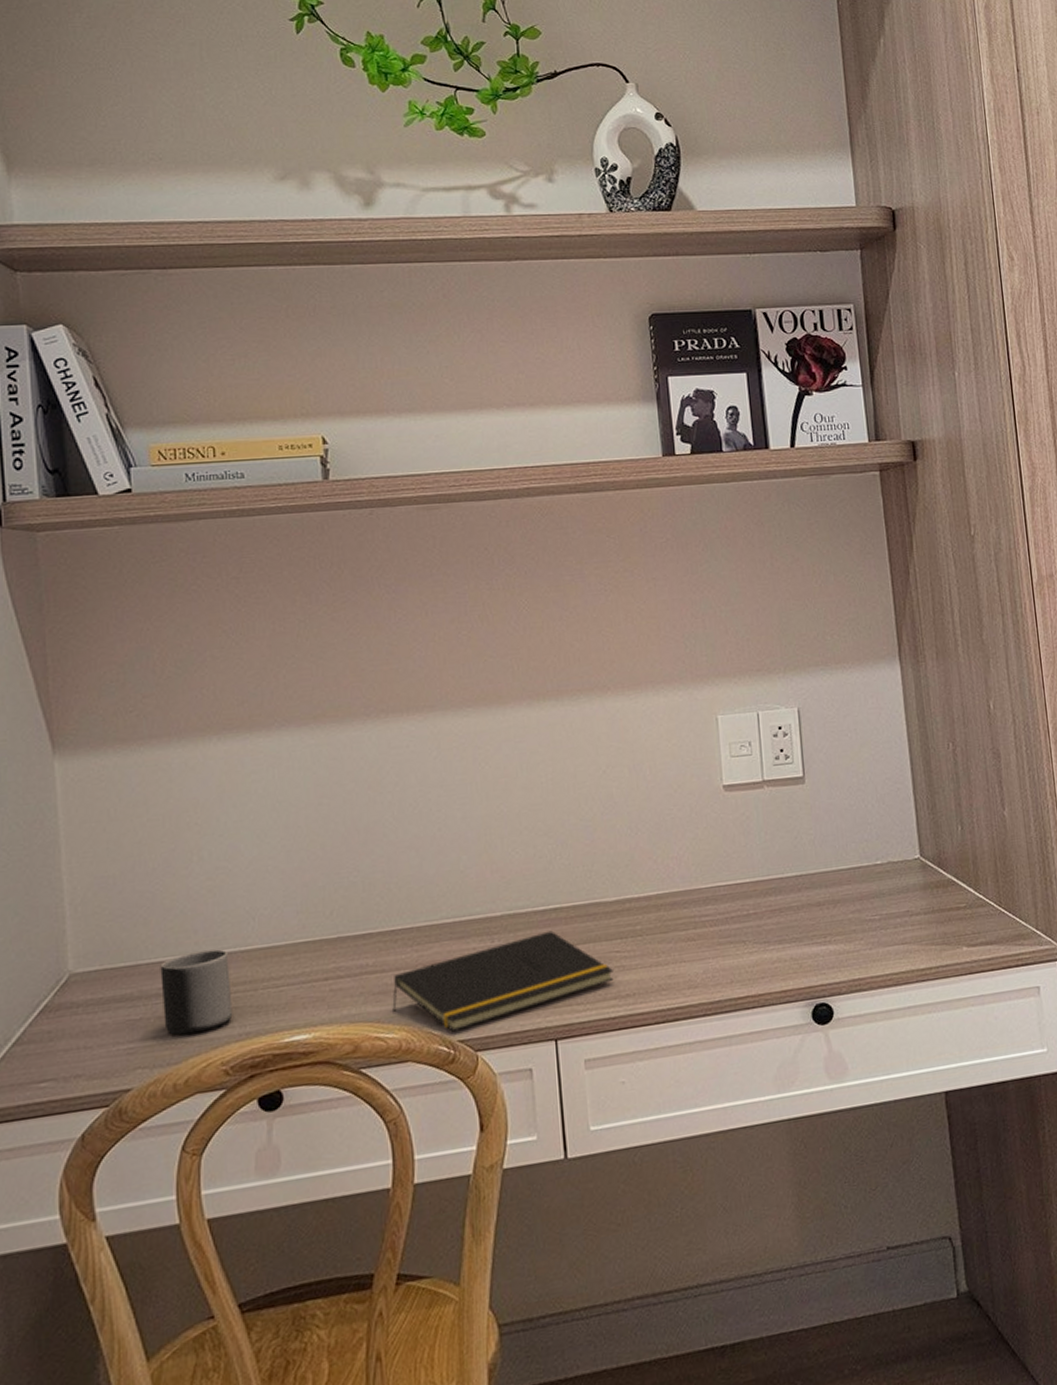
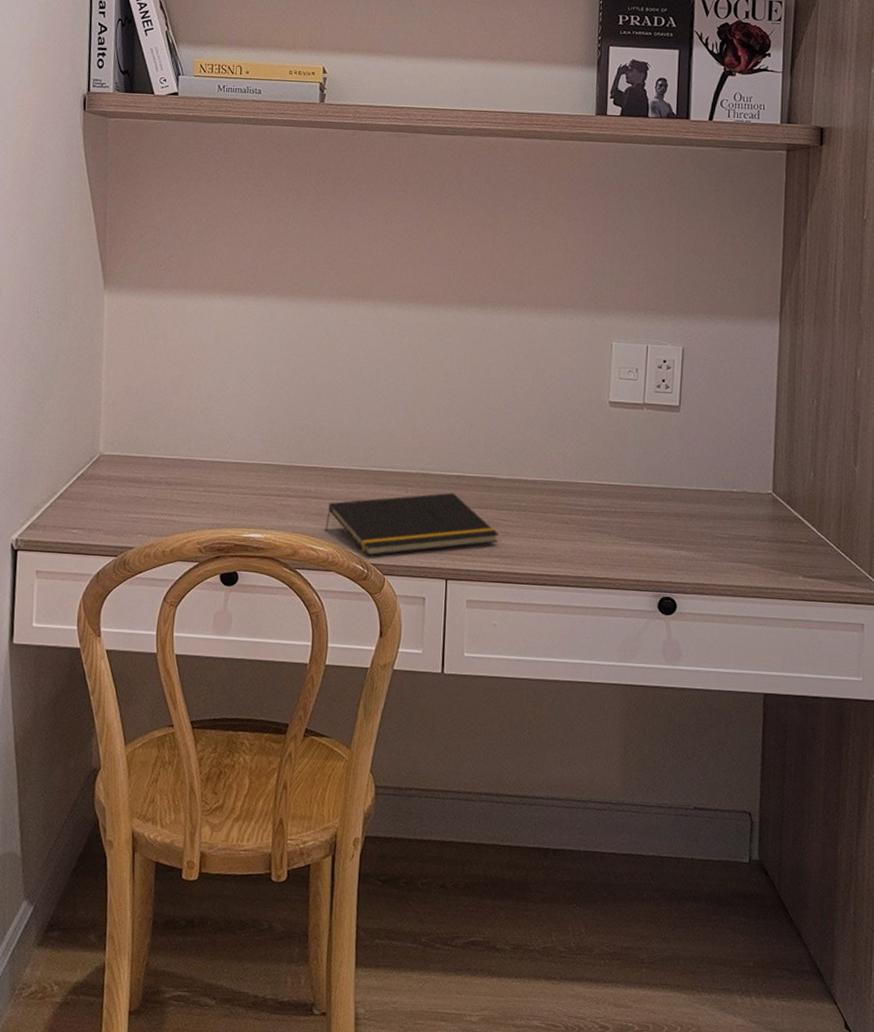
mug: present [160,949,233,1035] -> none [160,455,211,517]

